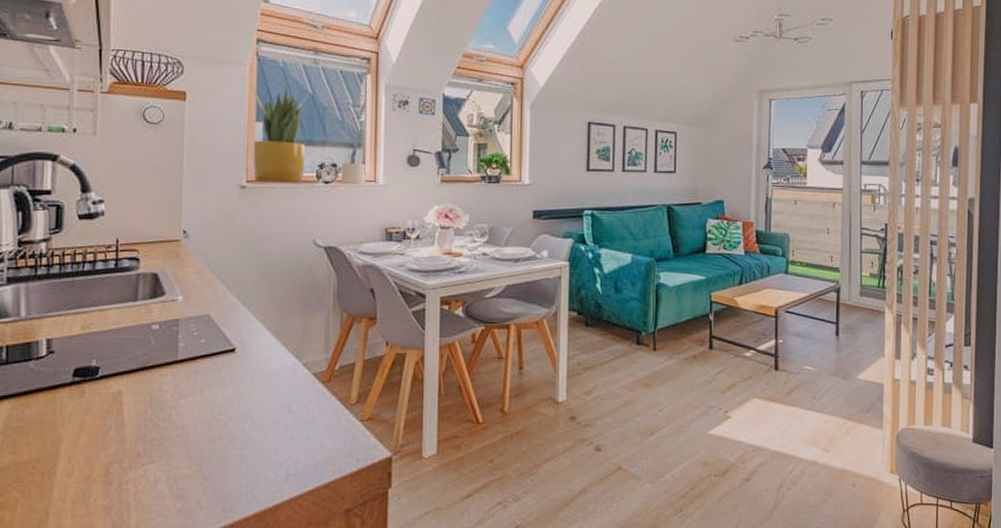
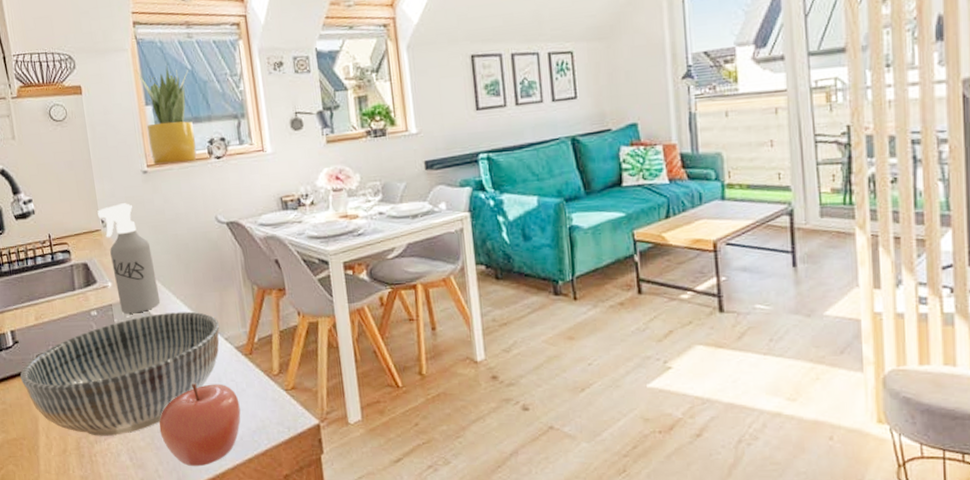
bowl: none [48,333,300,462] -> present [20,311,220,436]
spray bottle: none [180,215,237,331] -> present [97,203,161,314]
fruit: none [210,407,308,498] -> present [159,382,241,467]
candle: present [341,159,366,185] -> none [229,130,254,158]

